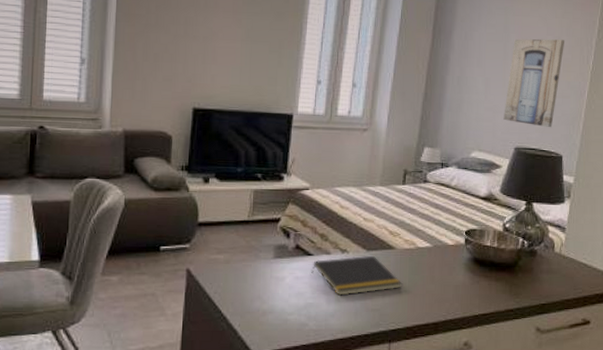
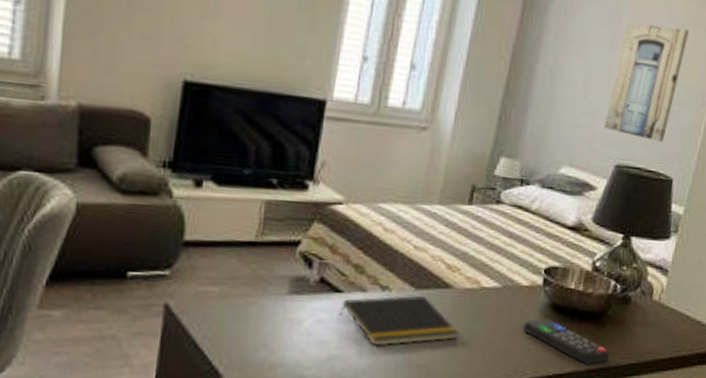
remote control: none [452,269,523,306] -> present [523,317,610,365]

